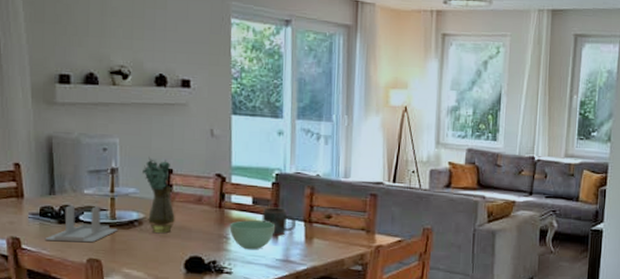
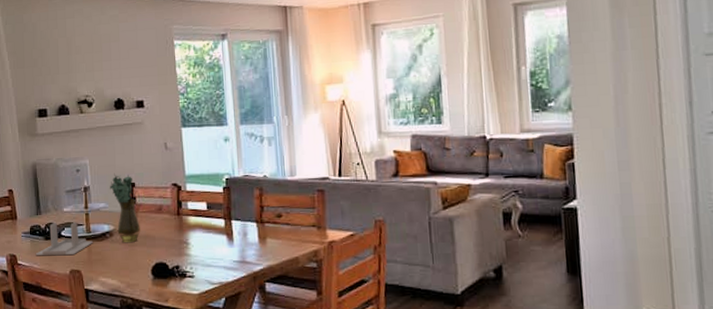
bowl: present [229,220,276,250] -> none [188,224,230,253]
mug: present [261,207,296,236] -> none [216,210,249,238]

